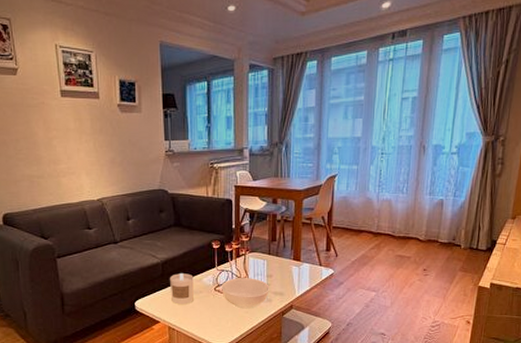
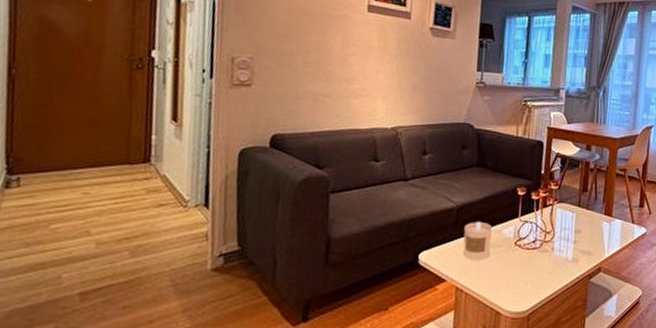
bowl: present [220,278,270,309] -> none [522,231,578,270]

